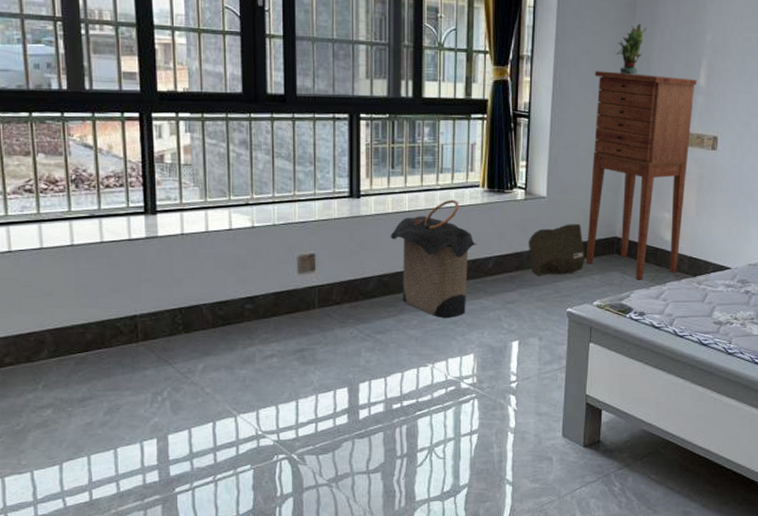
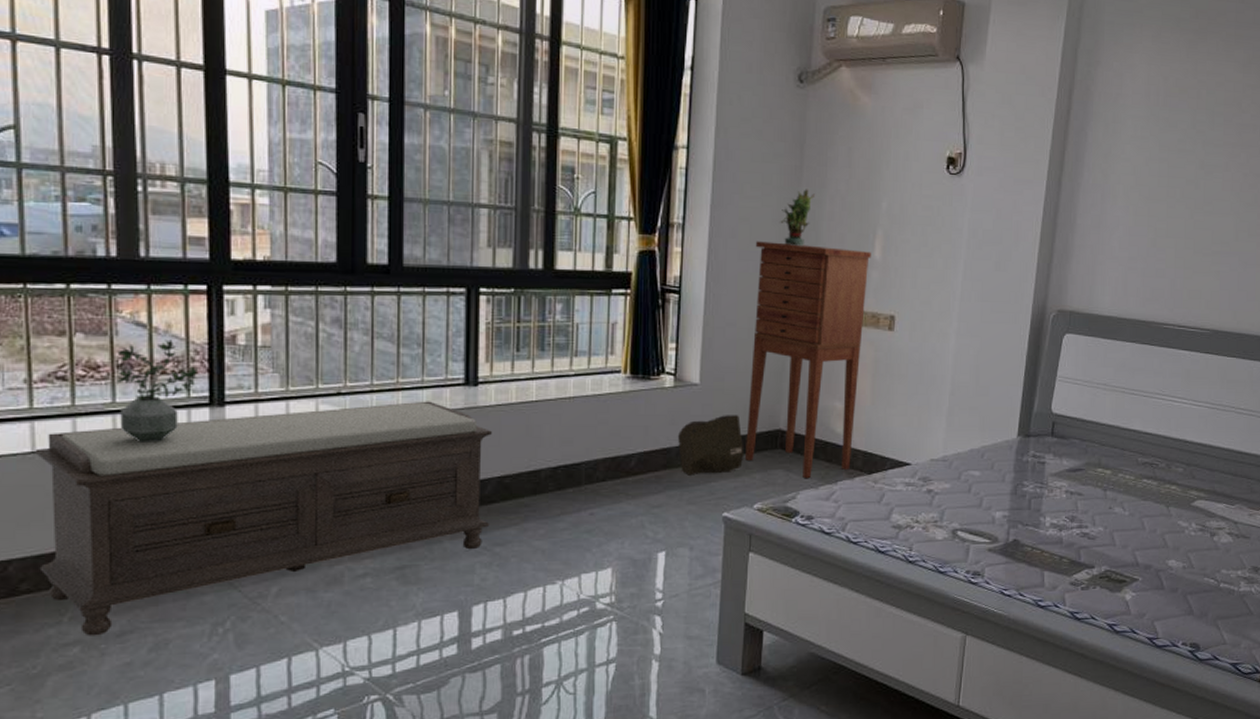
bench: none [11,211,372,401] -> present [35,401,492,636]
potted plant: none [70,159,134,244] -> present [115,339,197,442]
laundry hamper: present [390,199,477,317] -> none [513,387,618,526]

